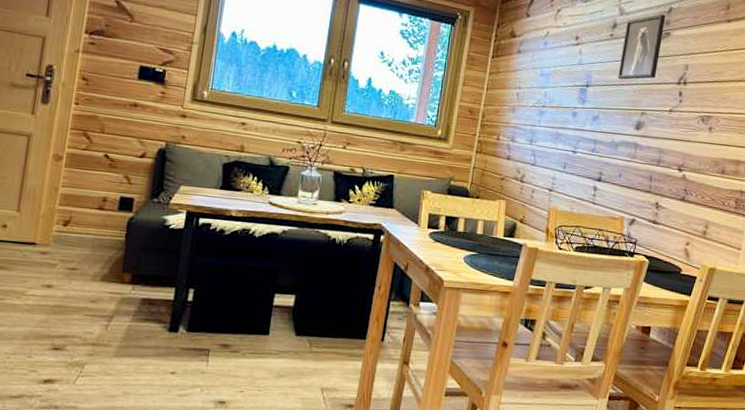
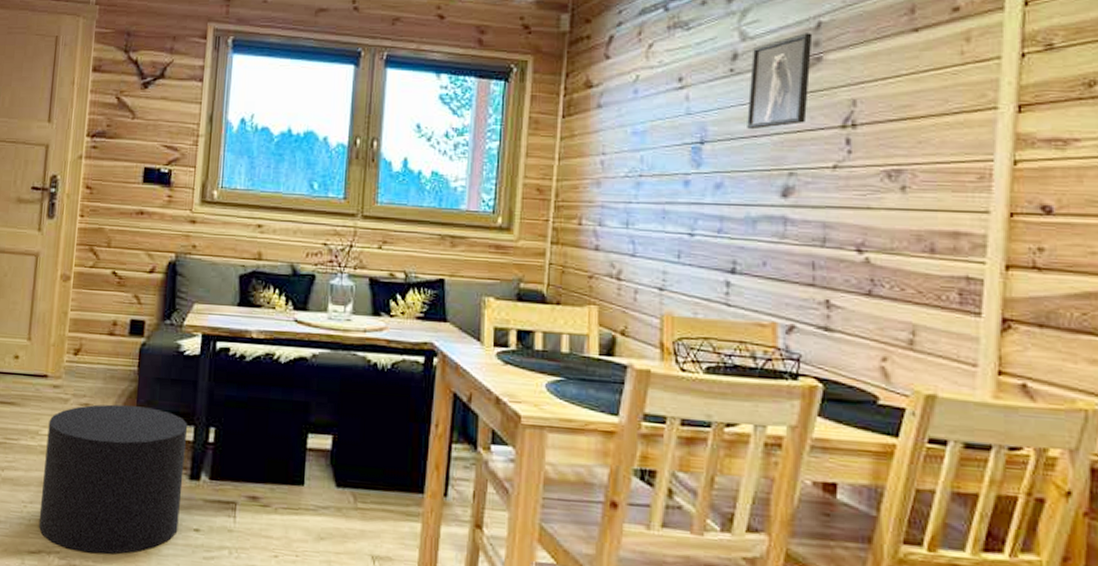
stool: none [21,269,170,396] -> present [38,404,188,555]

